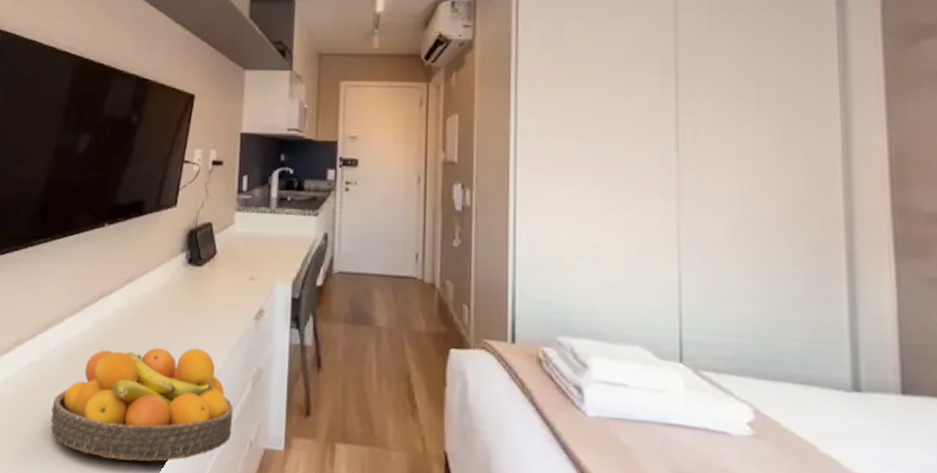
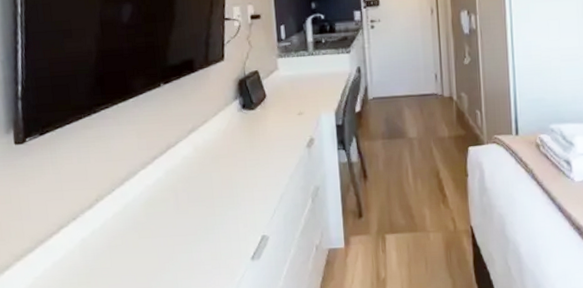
fruit bowl: present [50,347,234,462] -> none [140,178,300,280]

